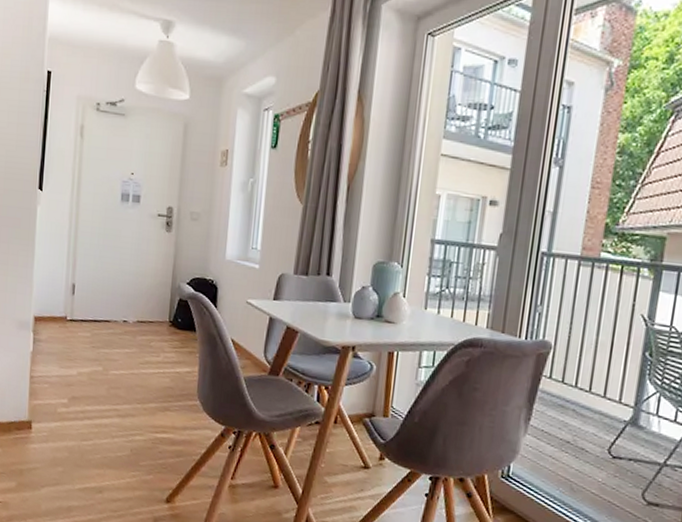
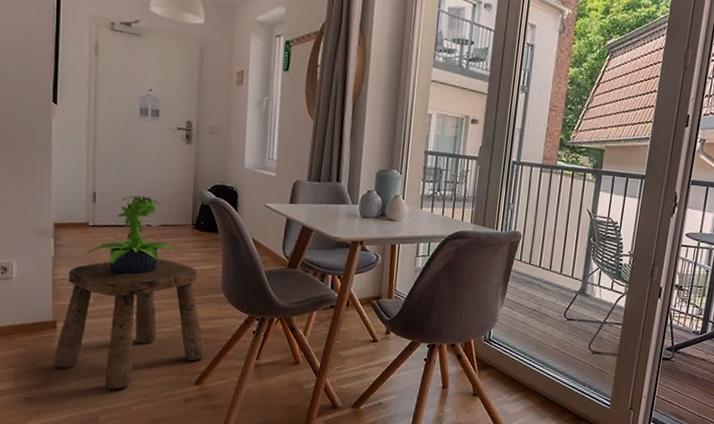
stool: none [26,357,178,501] -> present [53,258,206,390]
potted plant: none [63,288,155,375] -> present [87,195,180,274]

